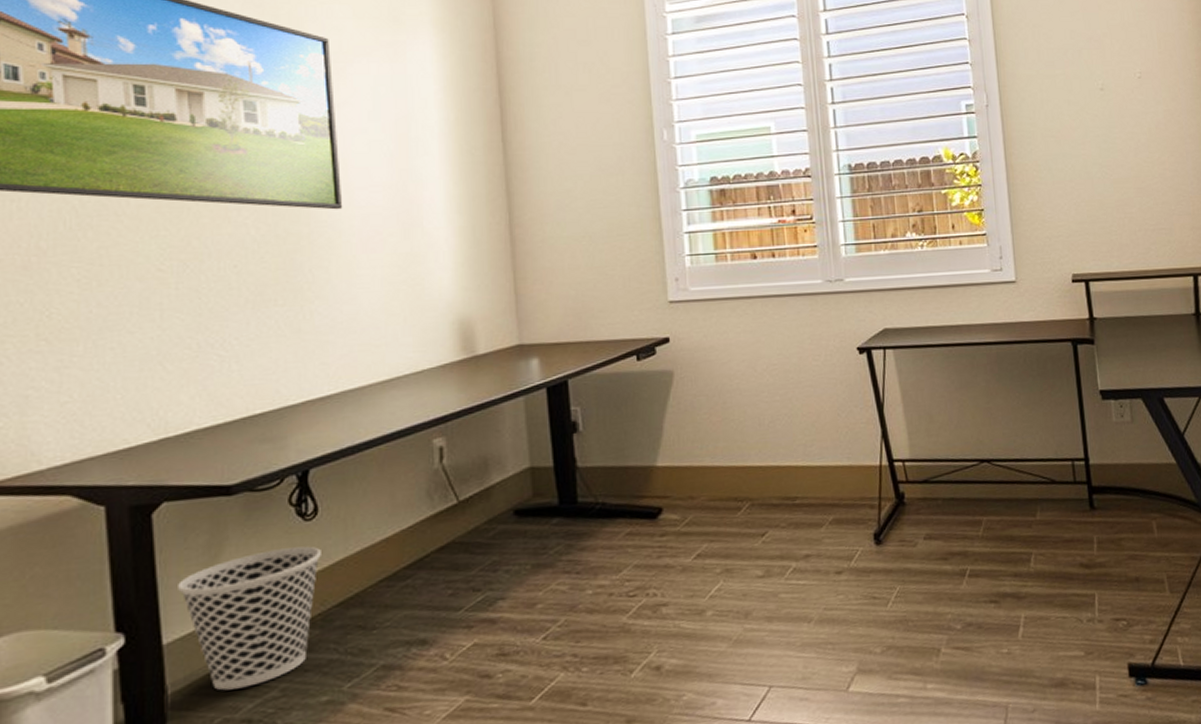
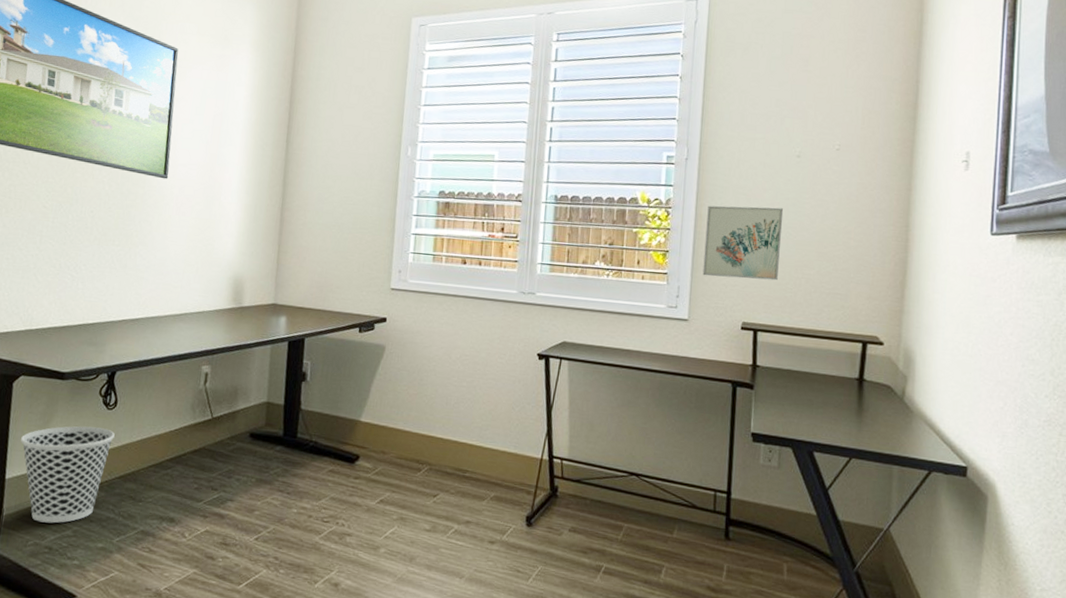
wall art: none [1017,146,1101,231] -> present [702,205,784,281]

